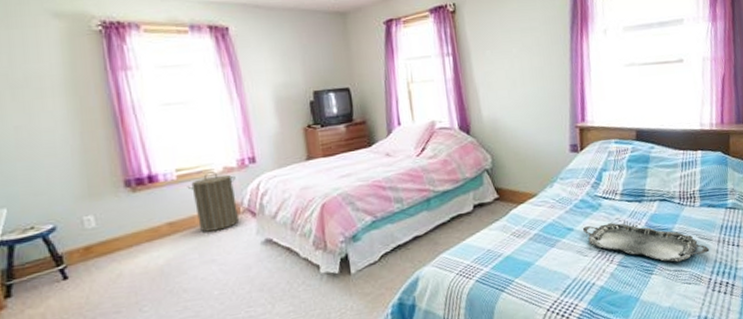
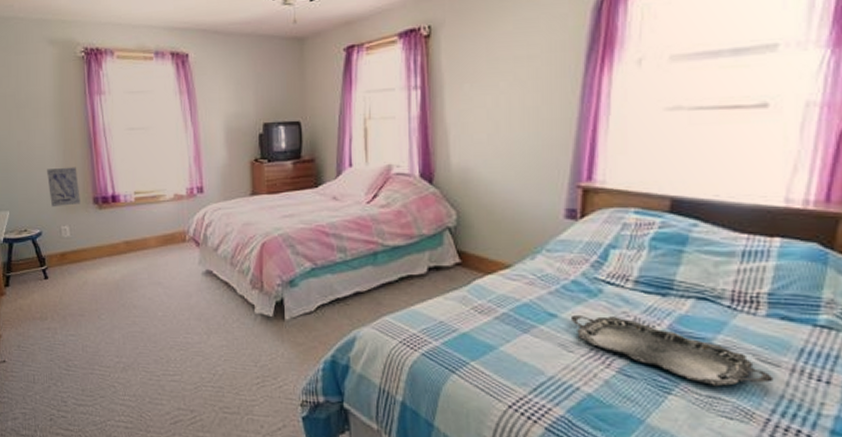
wall art: none [59,149,108,197] -> present [47,167,80,207]
laundry hamper: present [187,171,240,232] -> none [142,198,185,255]

